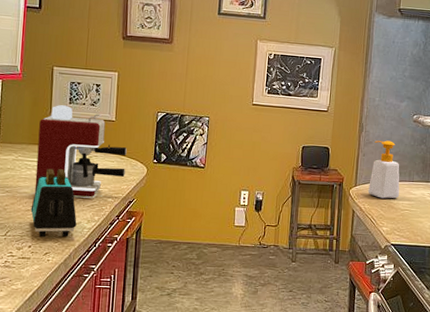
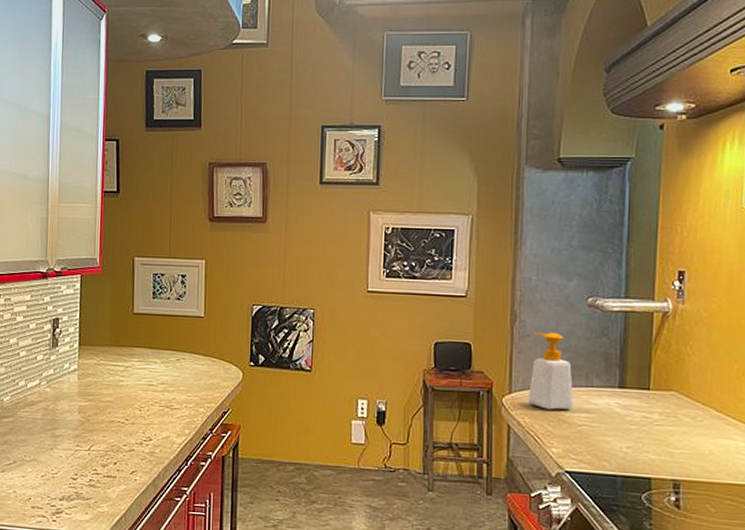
toaster: present [30,168,77,238] -> none [115,373,166,454]
coffee maker: present [34,105,127,197] -> none [118,300,219,407]

